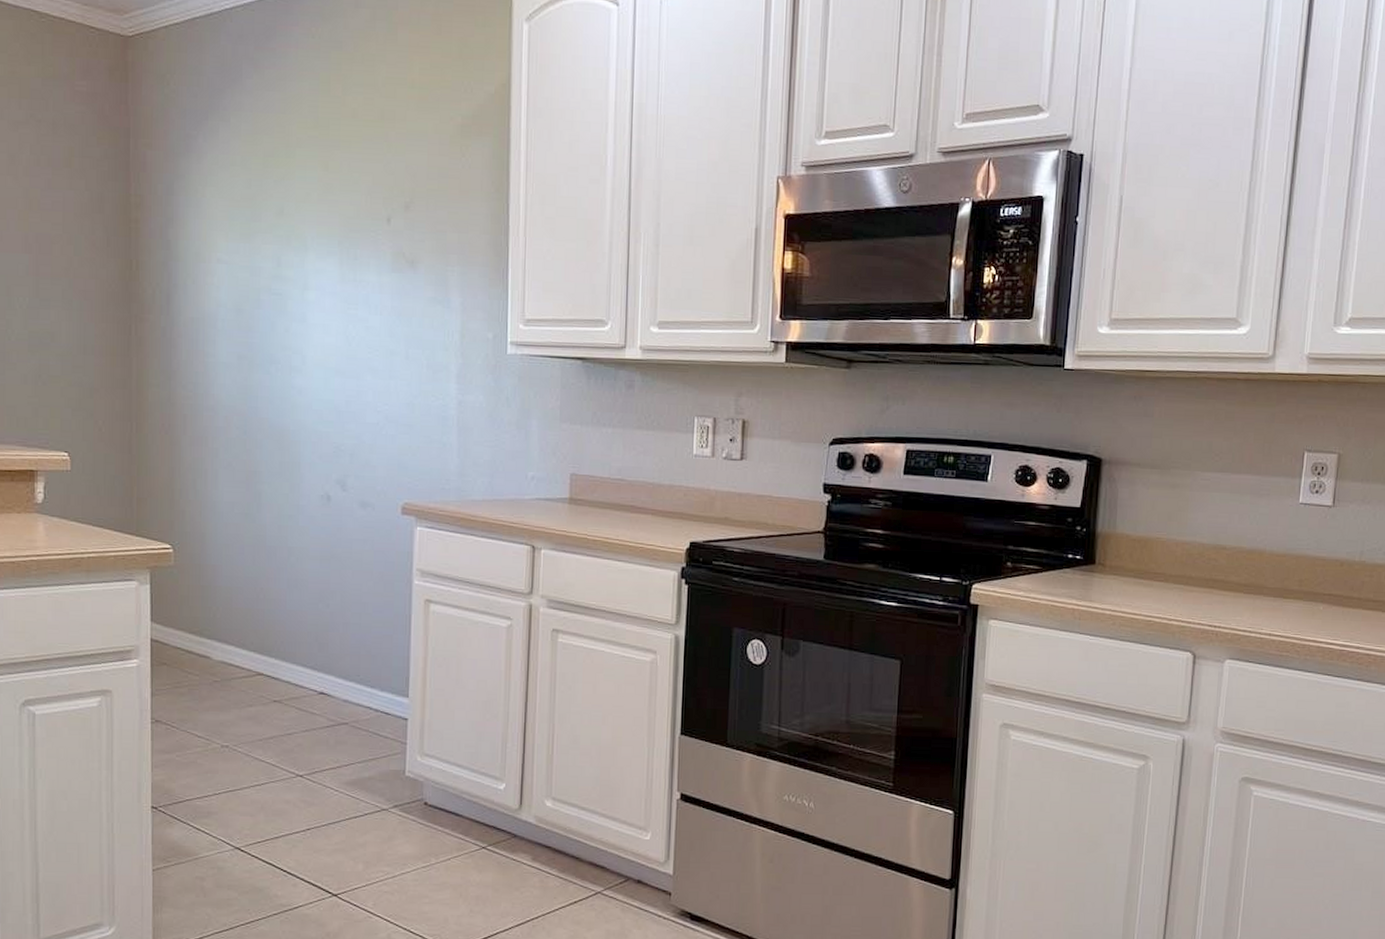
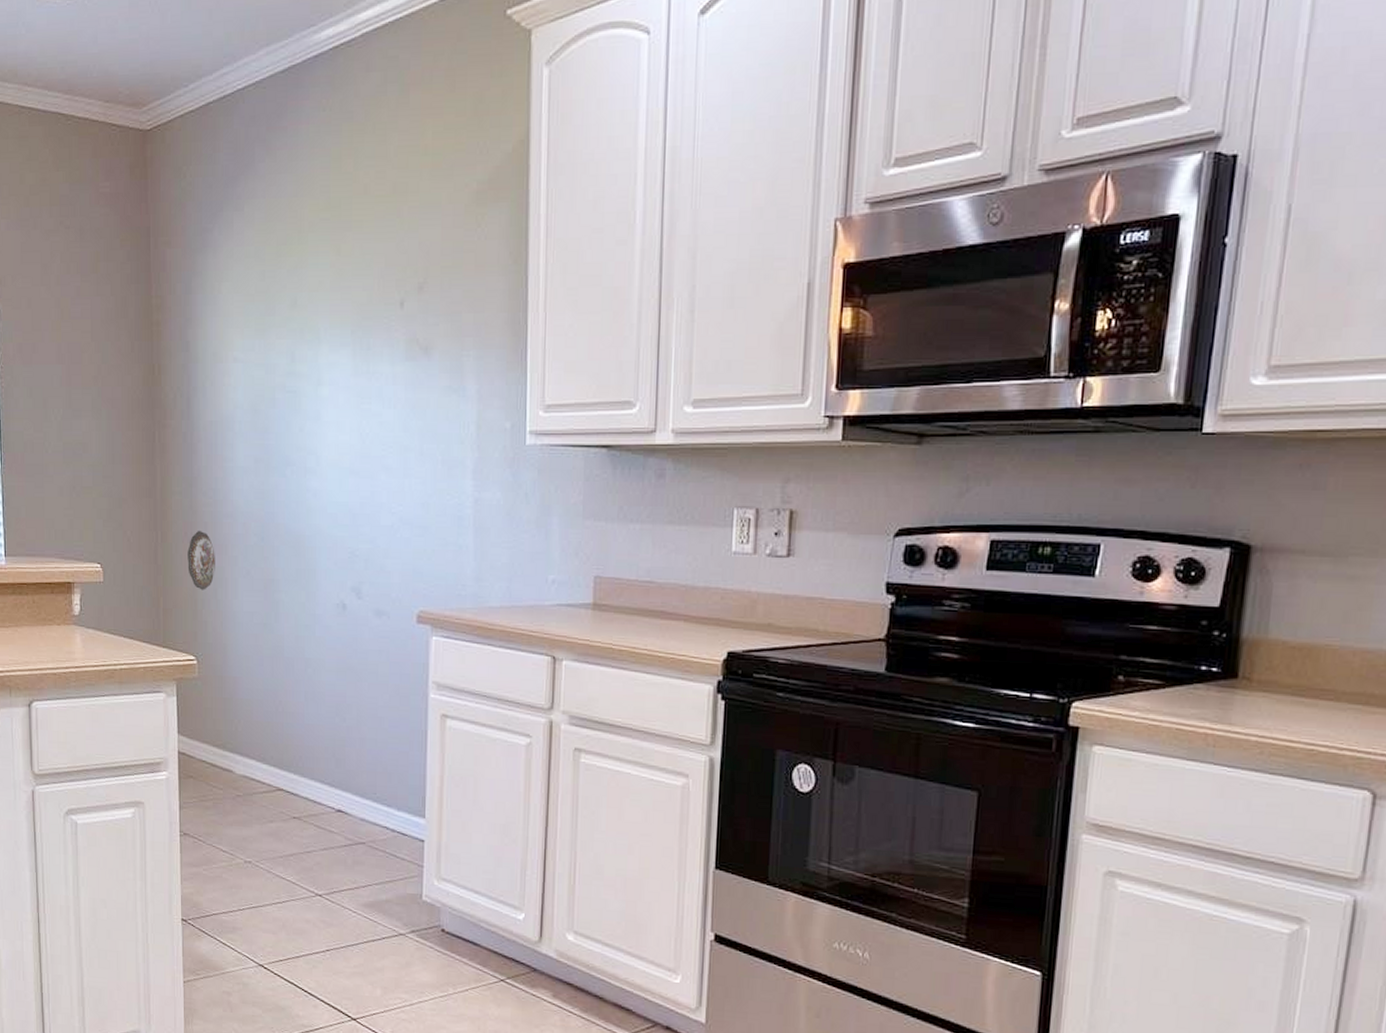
decorative plate: none [164,423,195,481] -> present [187,531,215,590]

